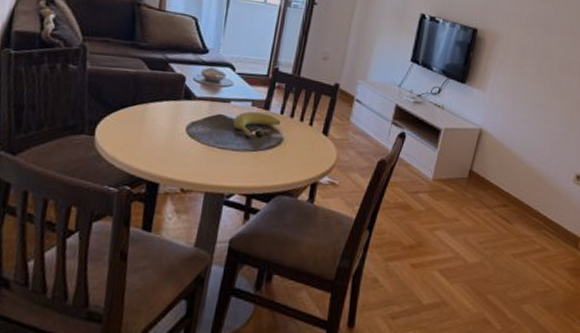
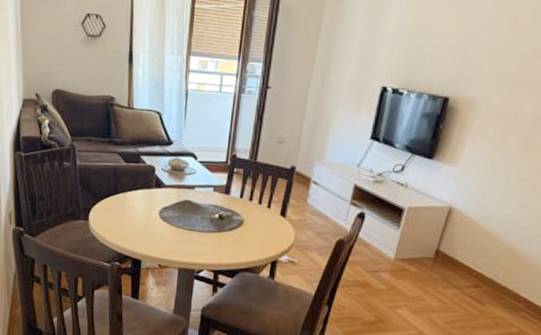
banana: present [233,111,281,137] -> none [199,196,241,220]

